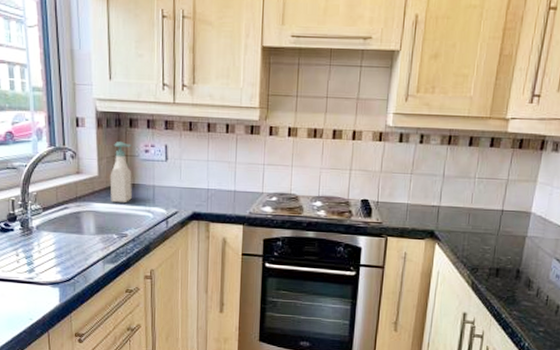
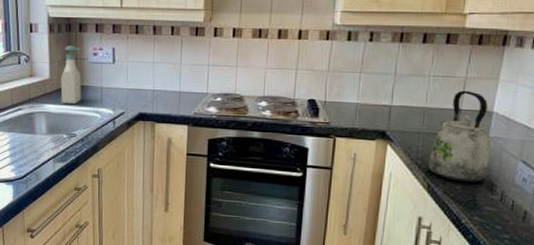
kettle: none [472,192,529,280] -> present [428,90,491,183]

